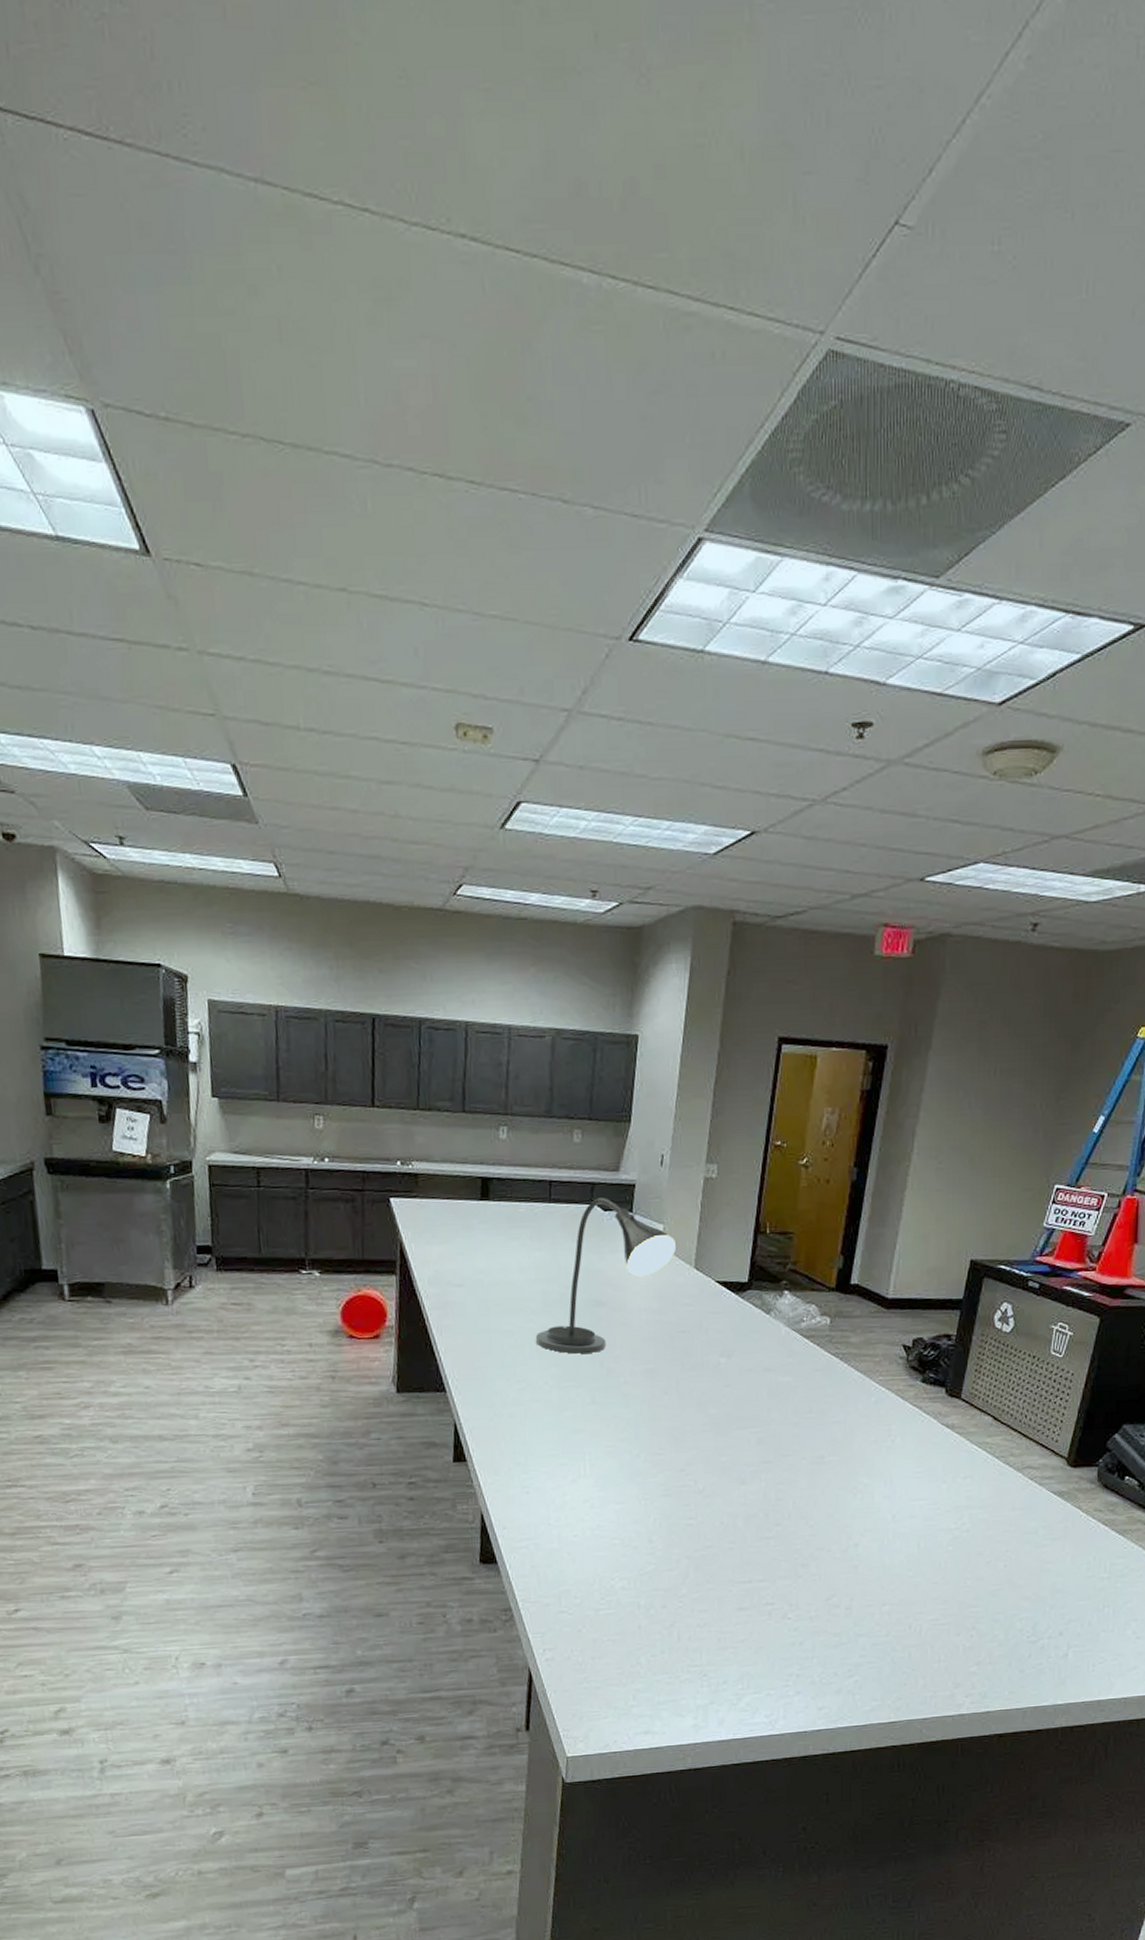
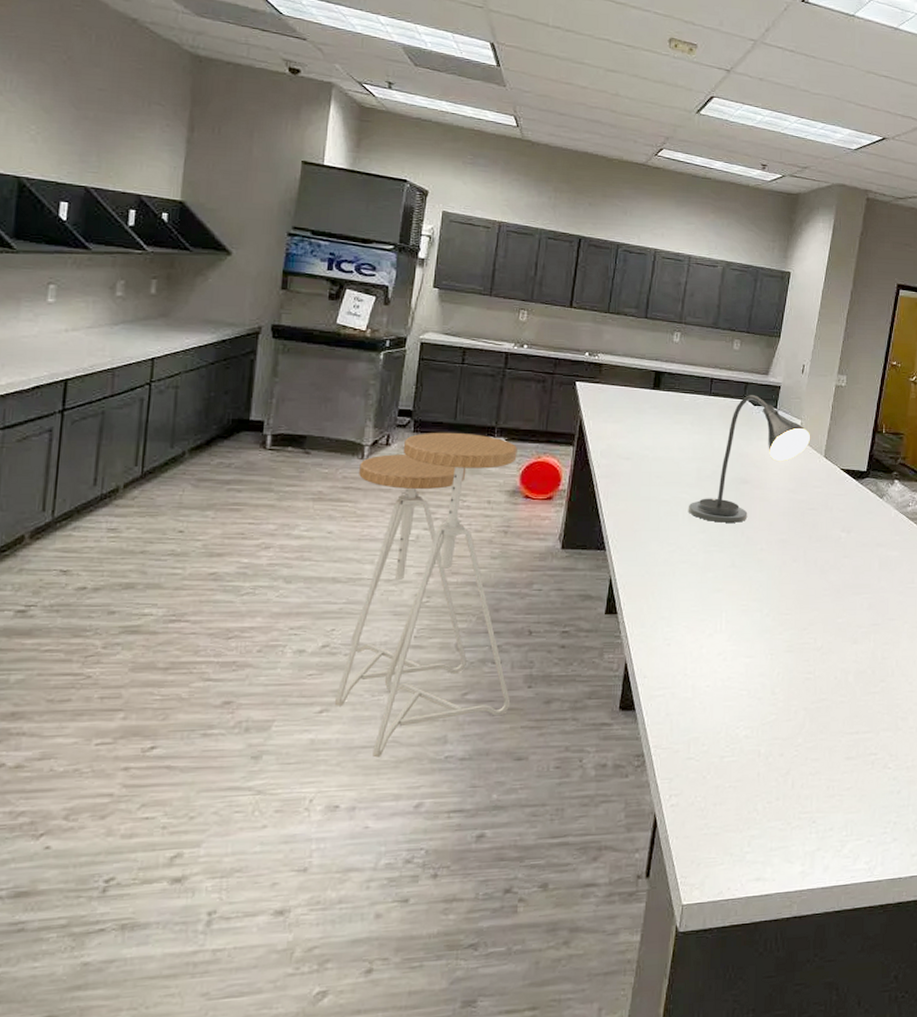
bar stool: none [165,1268,363,1616] -> present [335,432,517,758]

